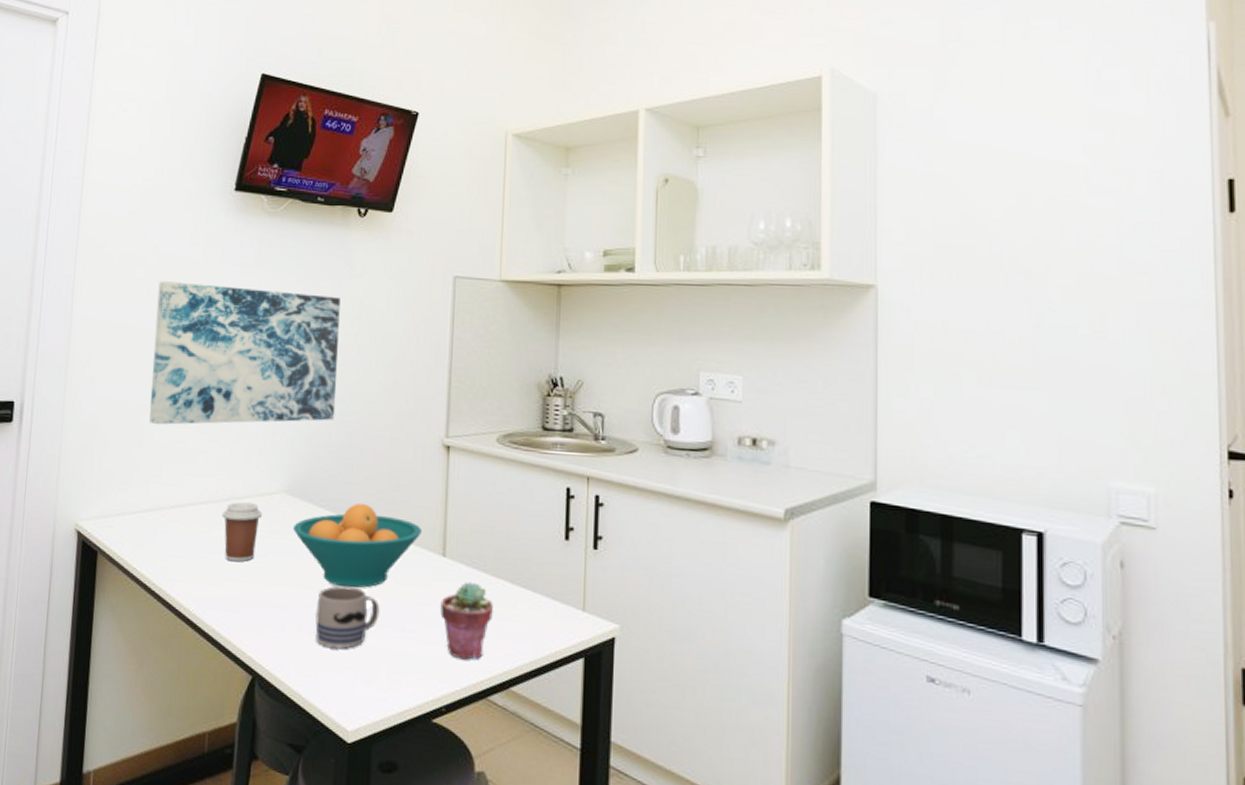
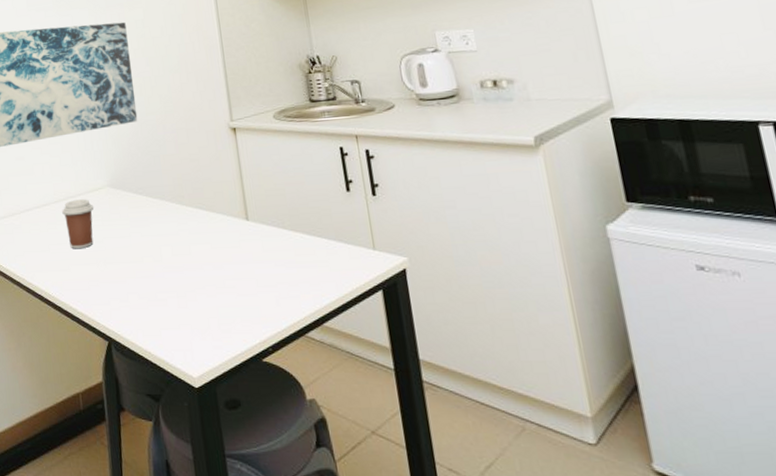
fruit bowl: present [293,502,422,588] -> none [120,185,225,258]
mug: present [315,586,380,649] -> none [150,256,203,310]
potted succulent: present [440,581,493,660] -> none [251,238,298,305]

